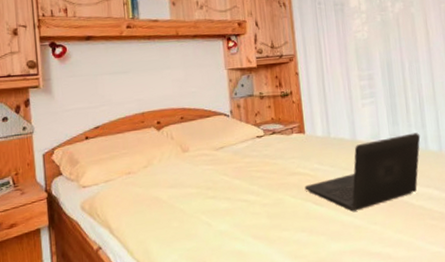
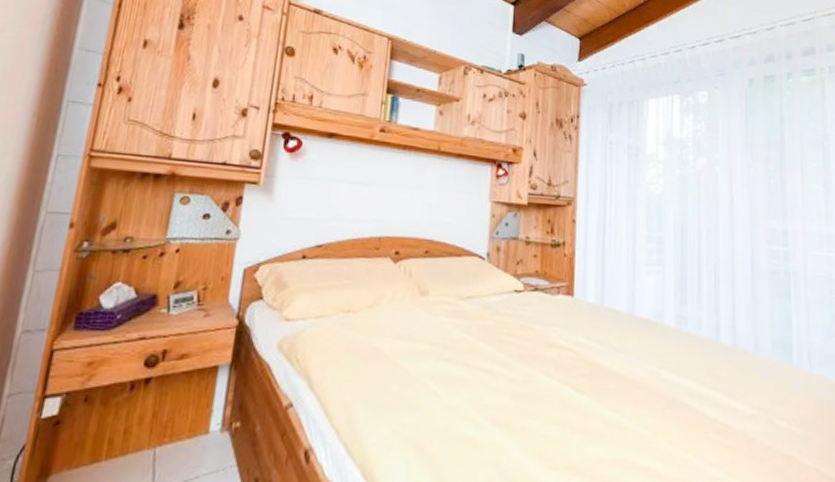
laptop: present [304,133,421,211] -> none [564,317,712,407]

